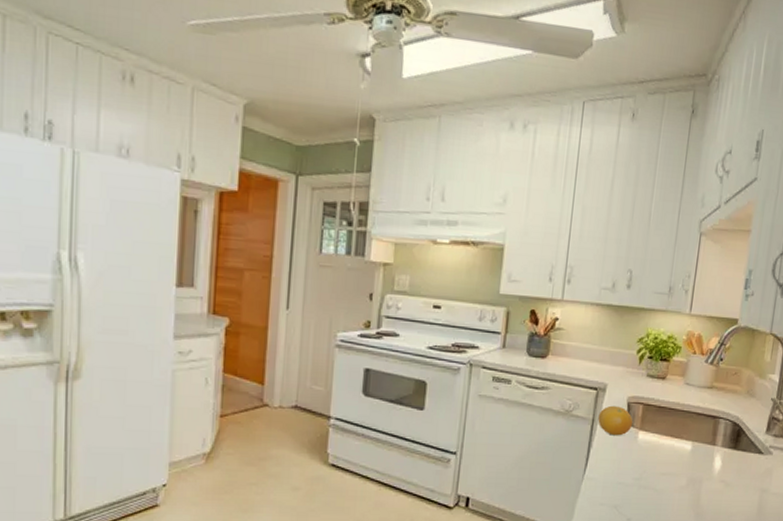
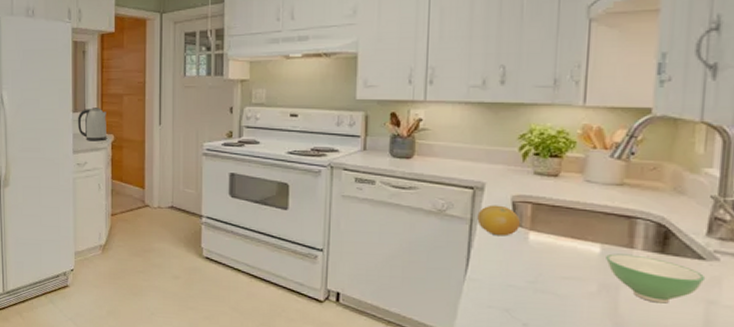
kettle: none [181,282,221,325] -> present [77,108,106,141]
bowl: none [694,450,762,494] -> present [606,253,706,304]

